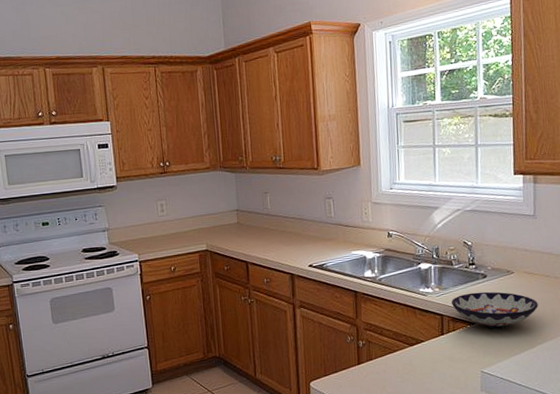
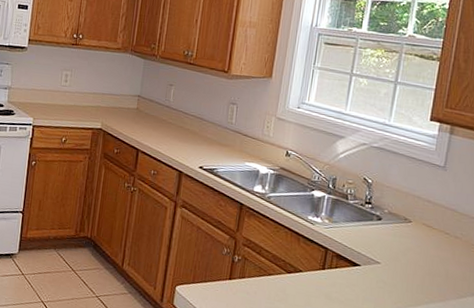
bowl: present [452,291,538,330] -> none [339,232,432,278]

